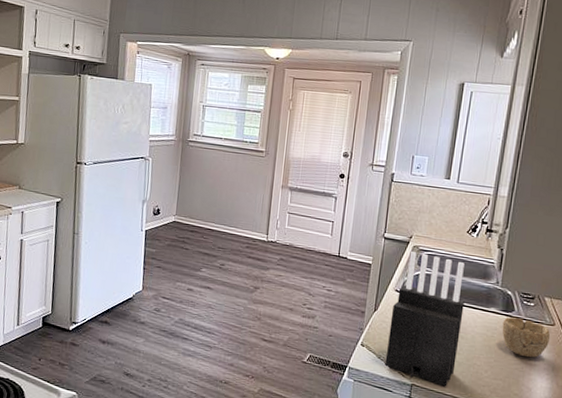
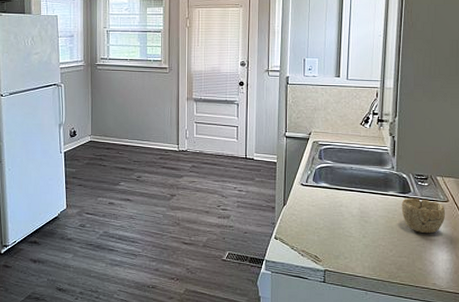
knife block: present [385,251,465,387] -> none [298,146,365,269]

